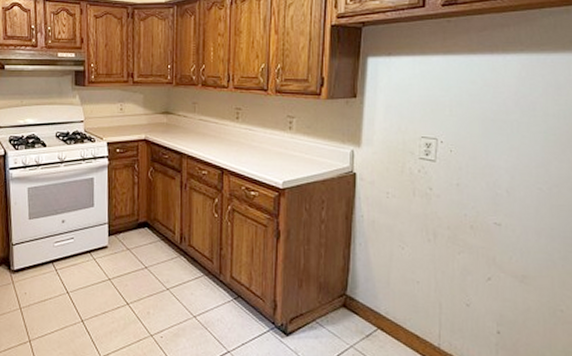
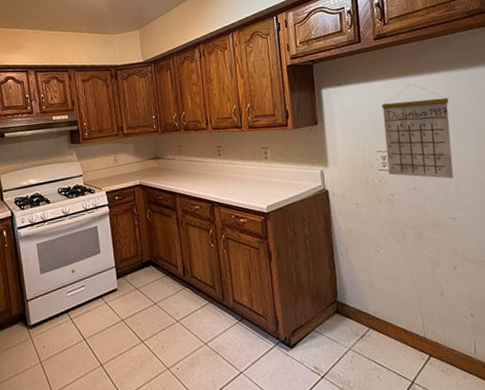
calendar: none [431,64,520,179] -> present [382,84,454,179]

